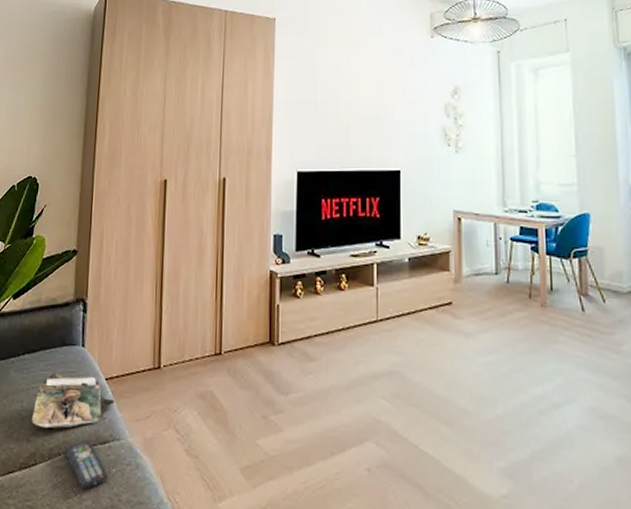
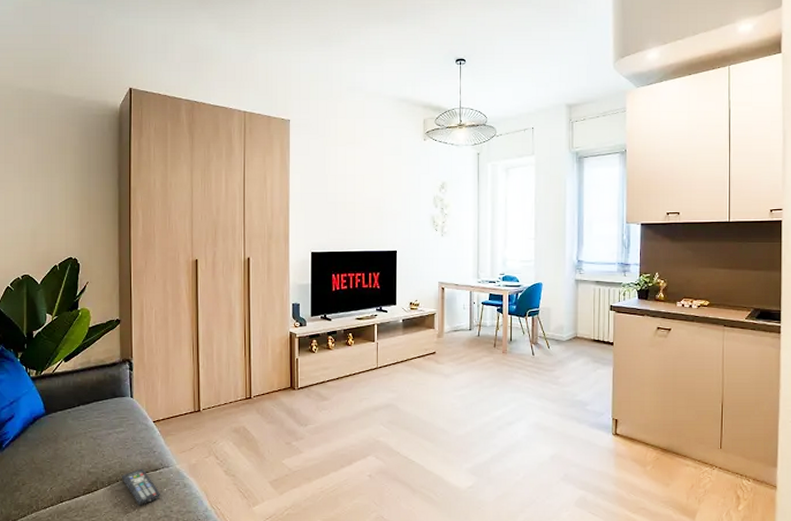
magazine: present [32,373,115,428] -> none [91,419,162,461]

